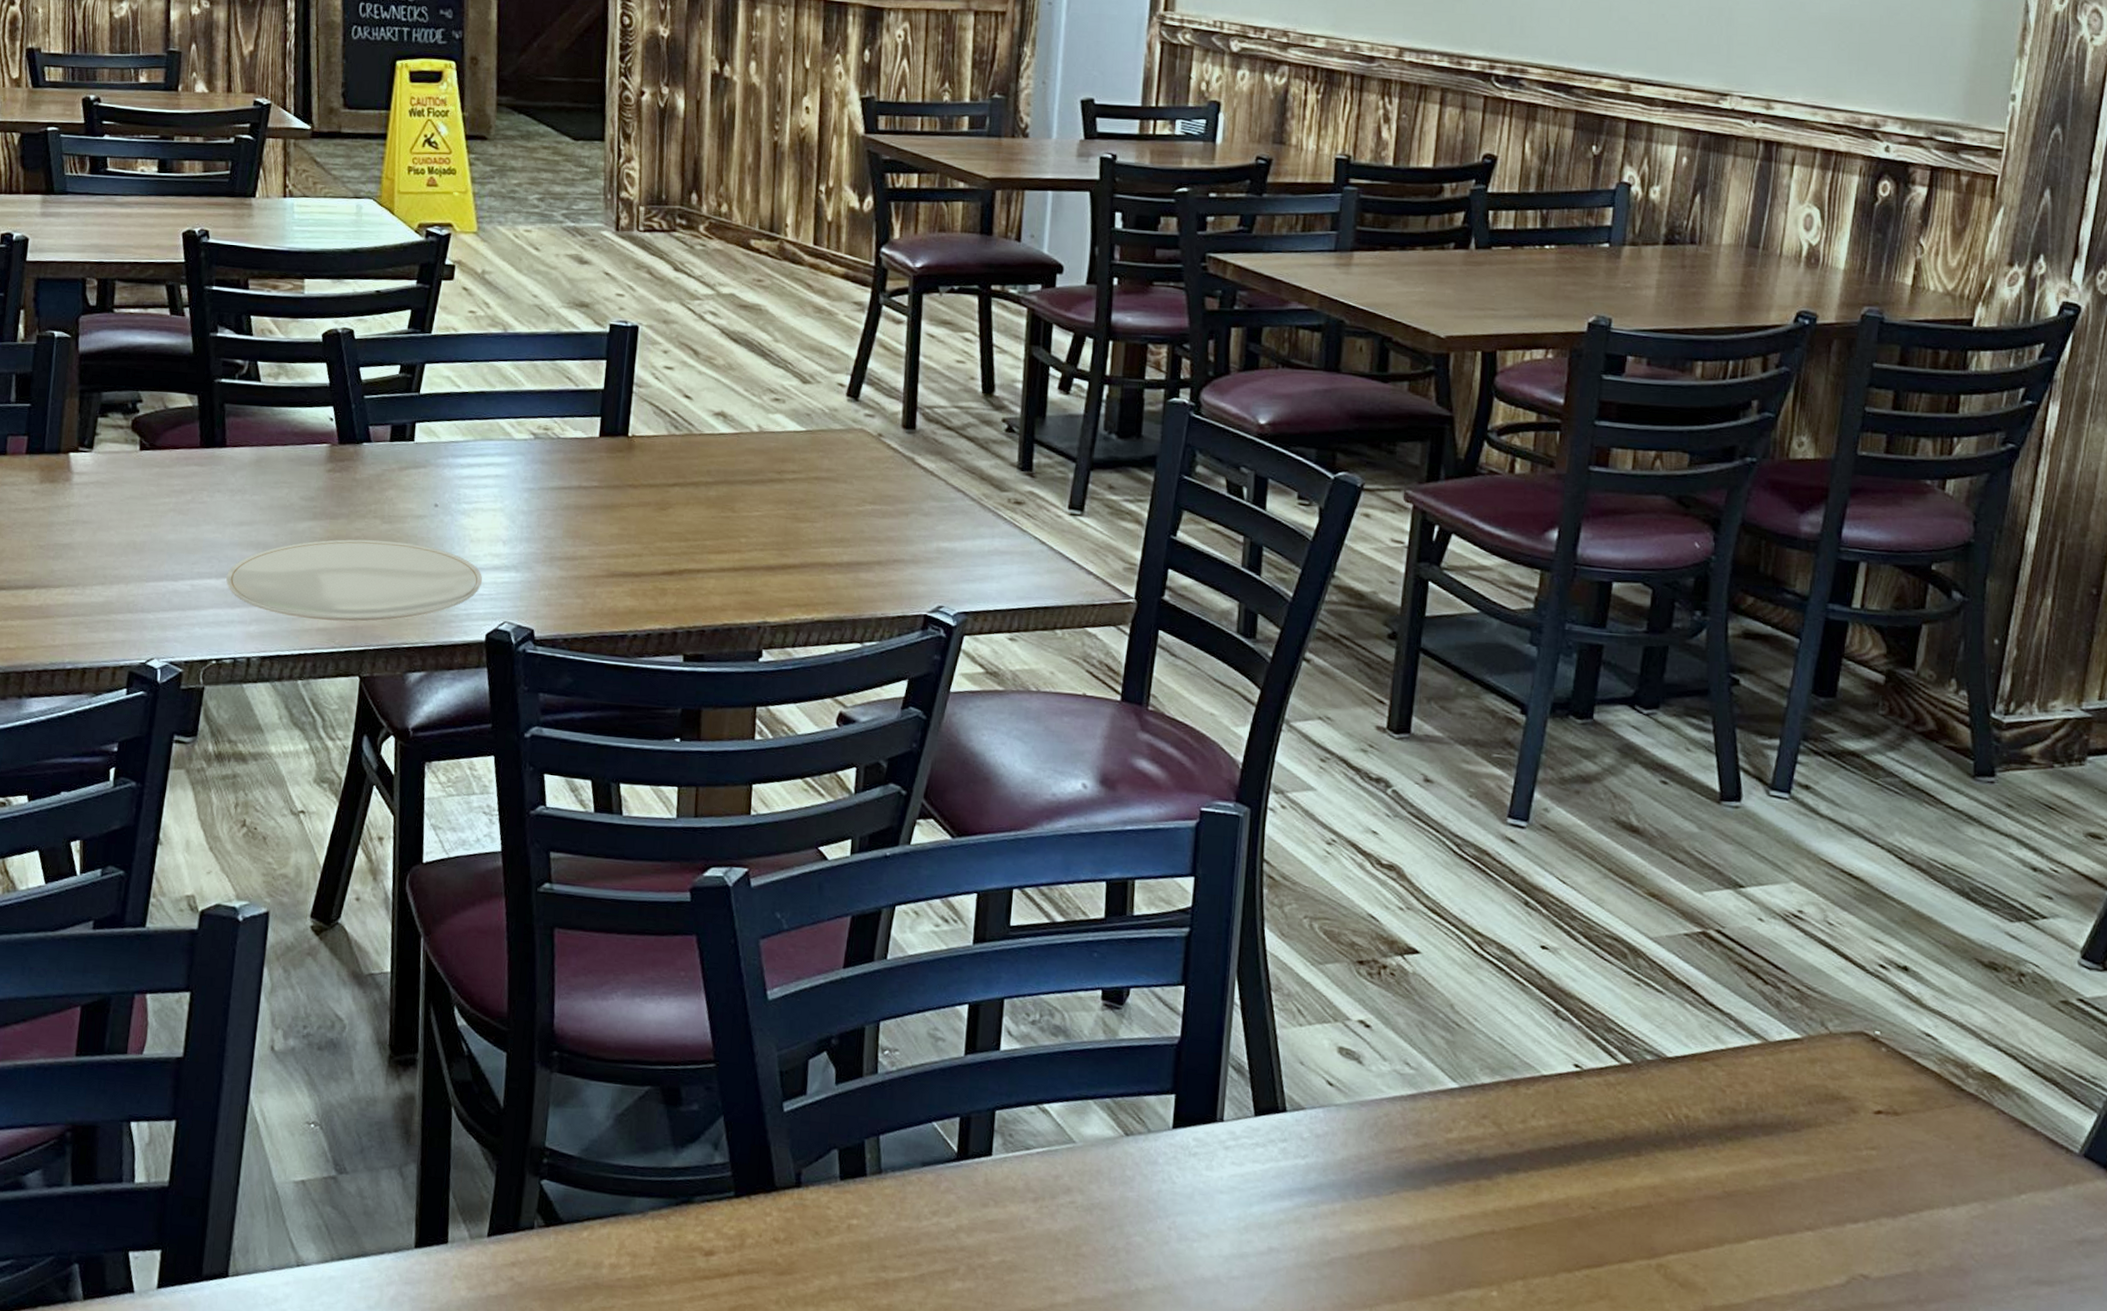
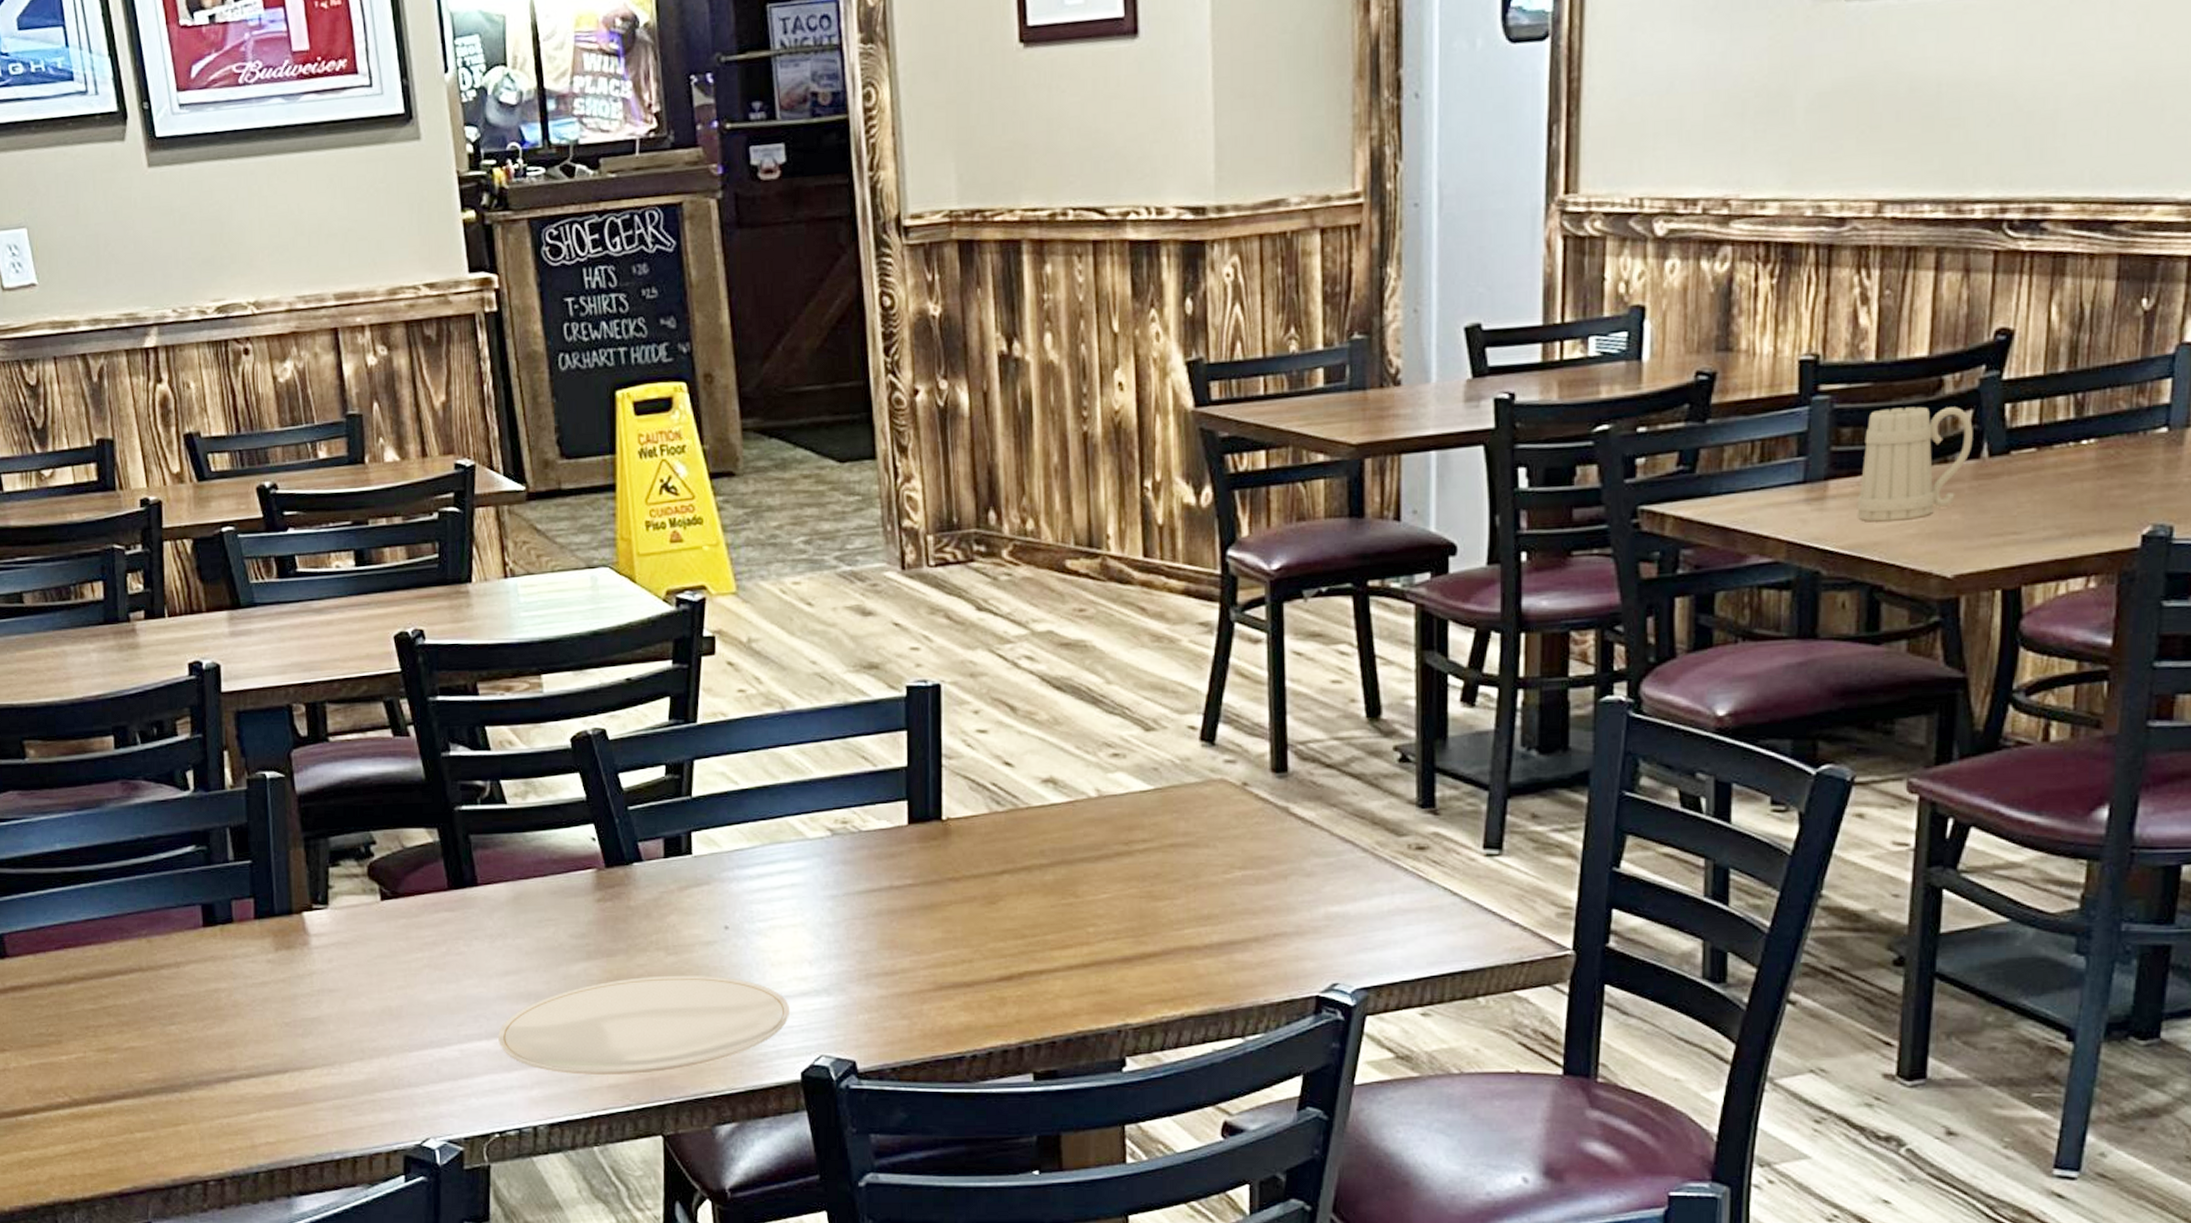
beer mug: none [1374,203,1464,290] -> present [1857,406,1973,522]

